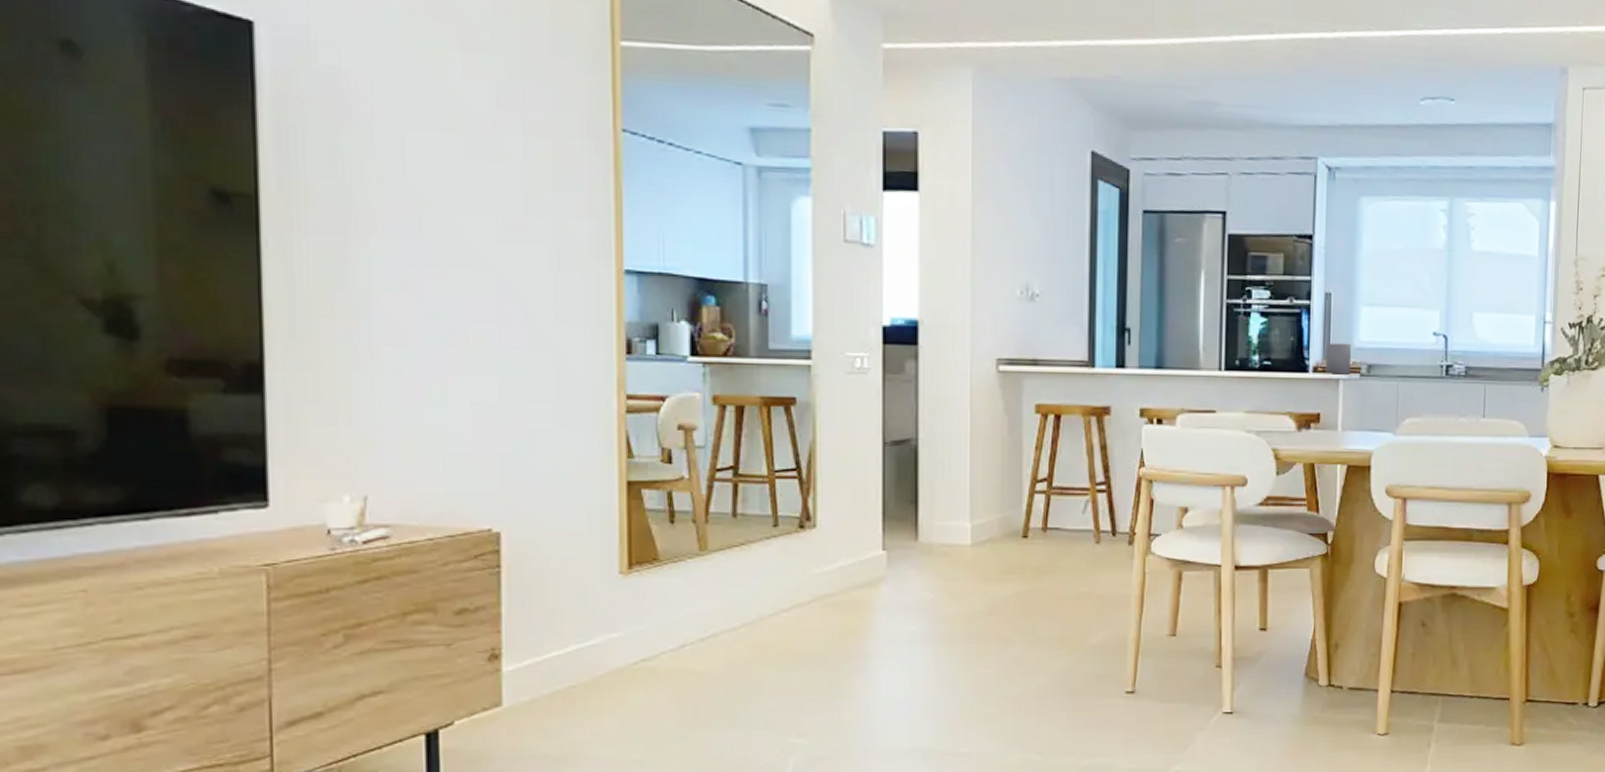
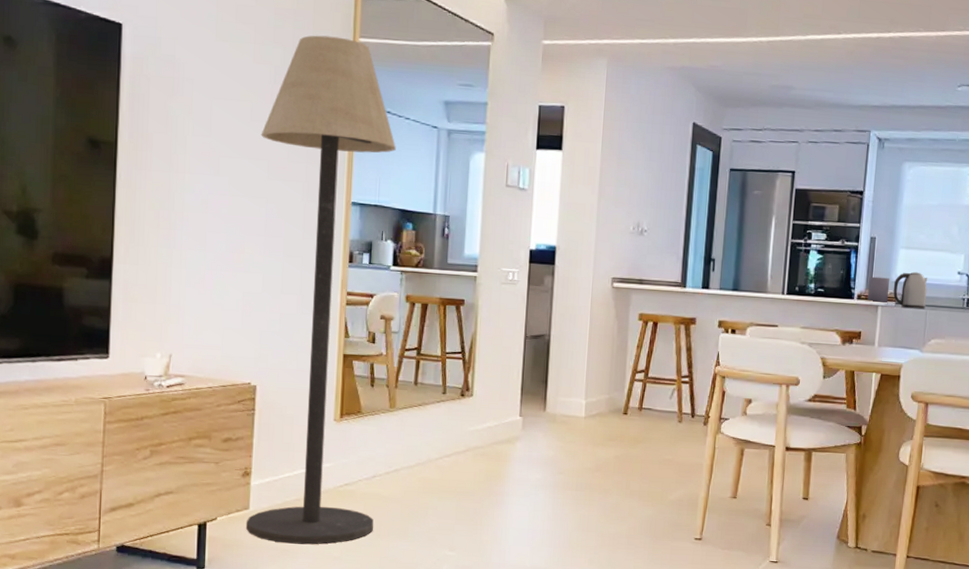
floor lamp: none [482,37,686,749] -> present [245,35,396,544]
kettle: none [1357,334,1398,382] -> present [893,271,927,310]

